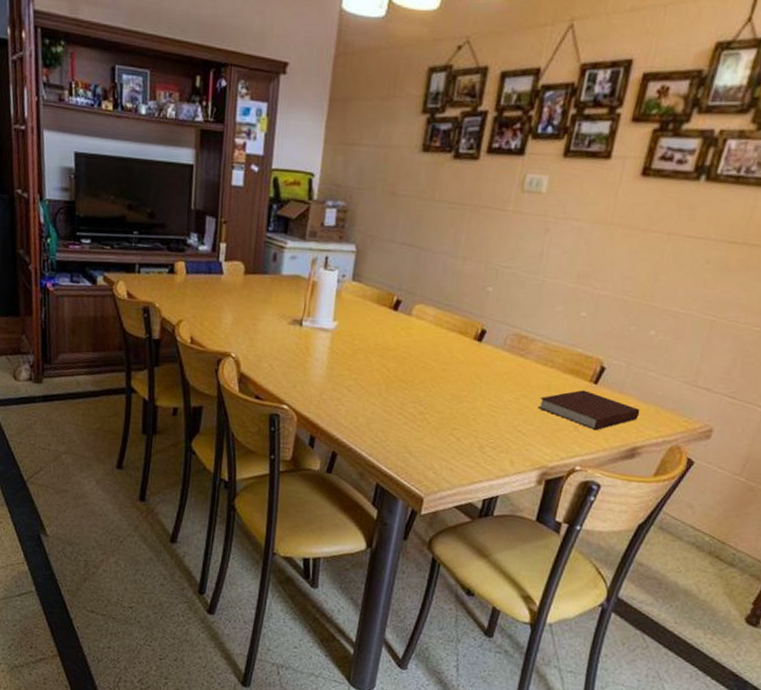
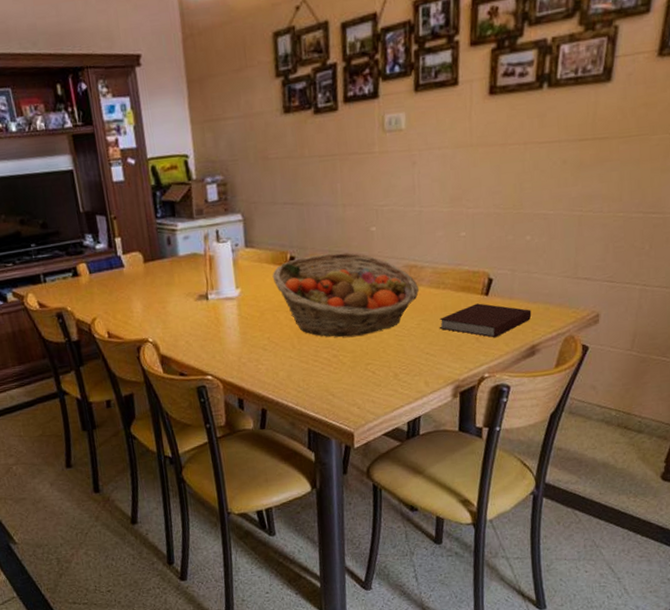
fruit basket: none [373,303,526,398] -> present [272,252,420,337]

